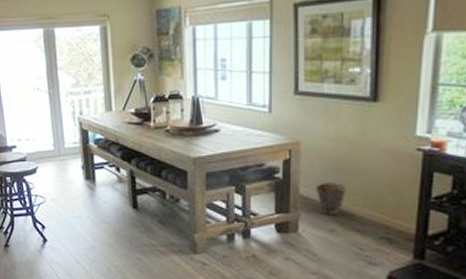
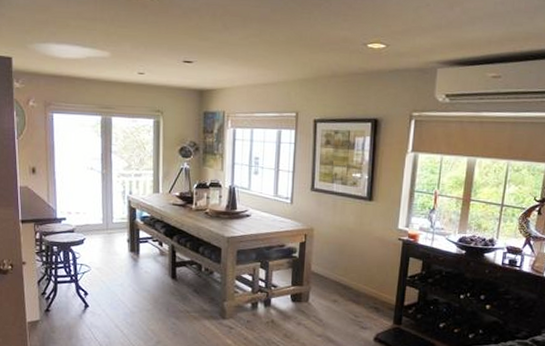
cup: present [316,183,347,216] -> none [324,262,347,289]

